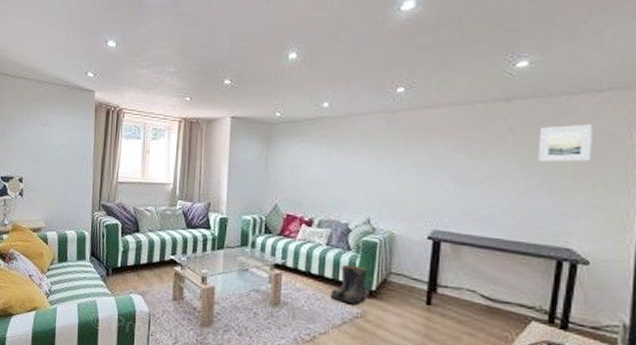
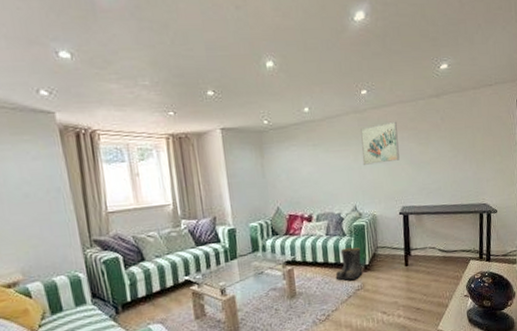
wall art: none [386,126,440,174] -> present [359,121,400,165]
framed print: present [538,123,593,163] -> none [459,110,491,143]

